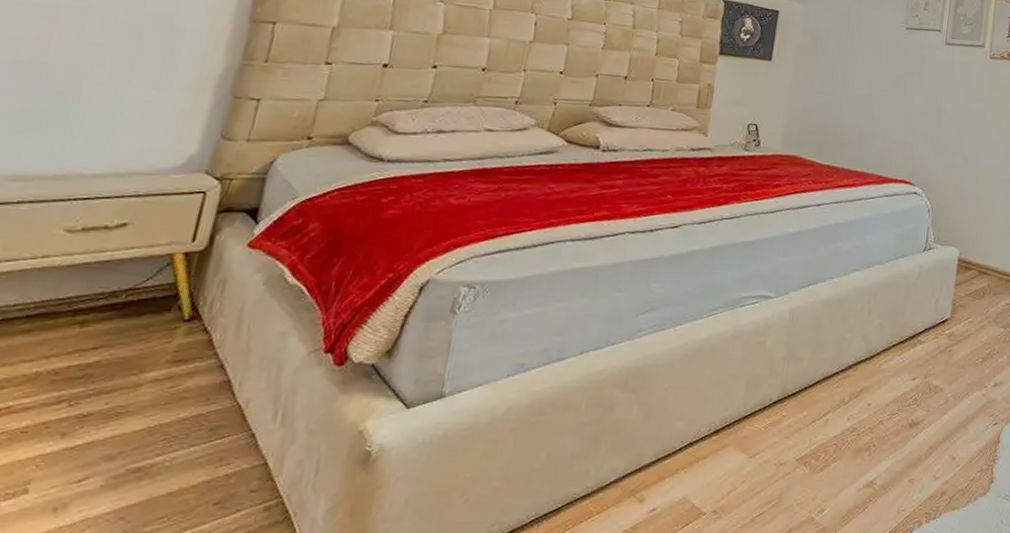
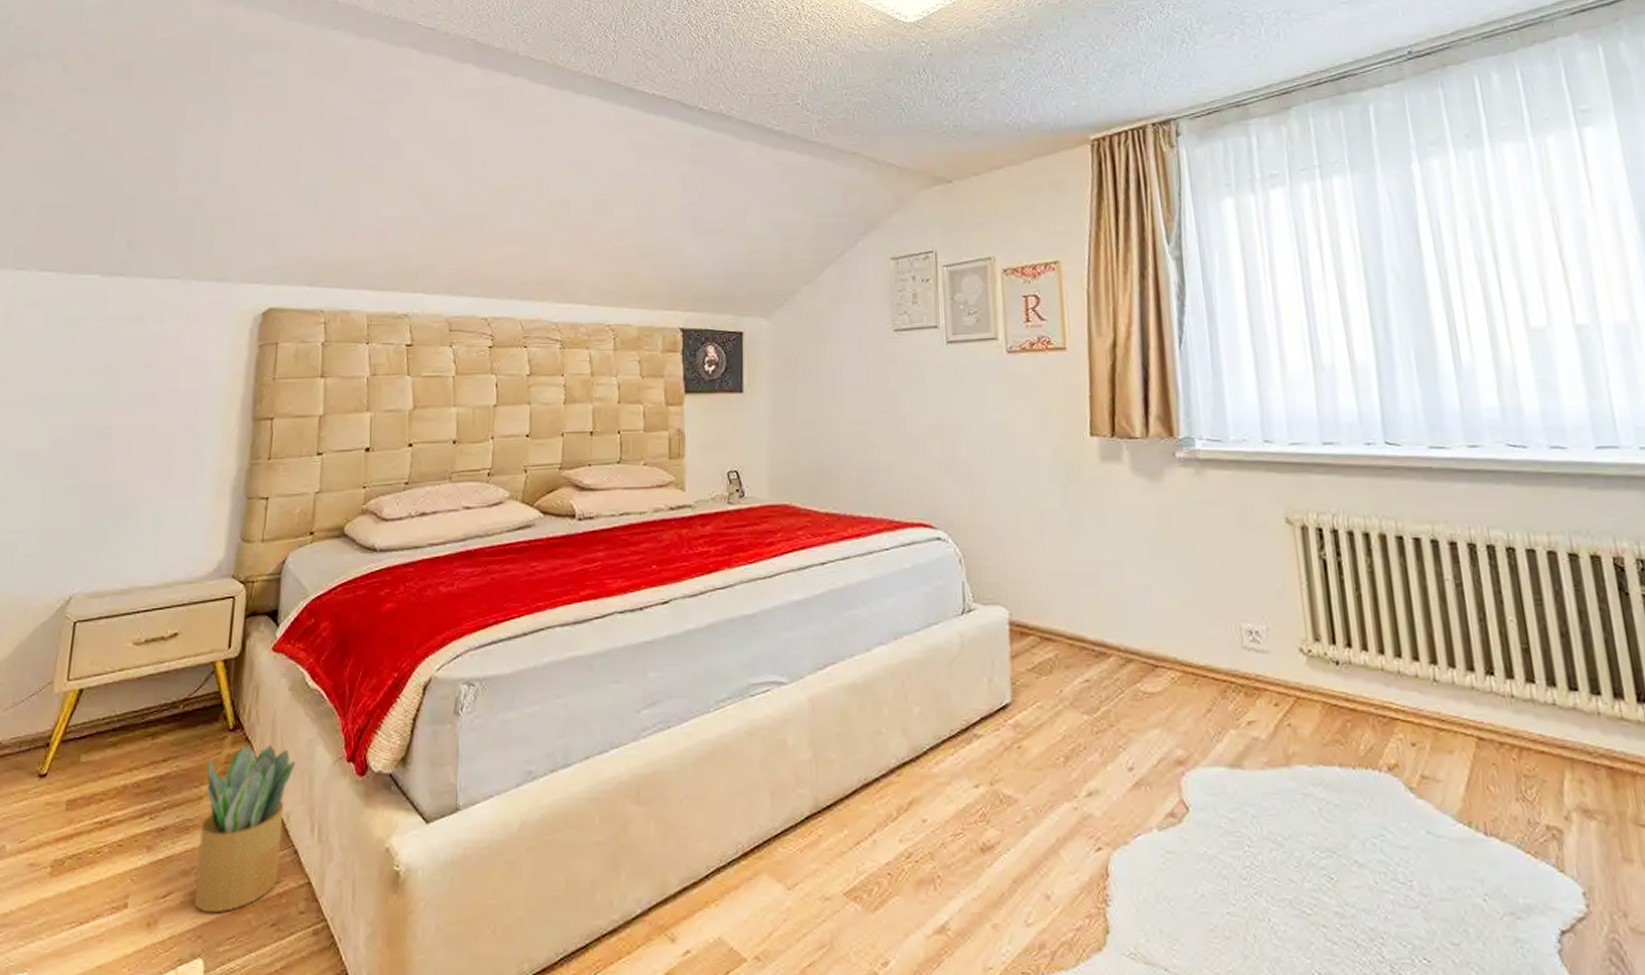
potted plant: none [118,336,264,496] -> present [194,746,296,913]

